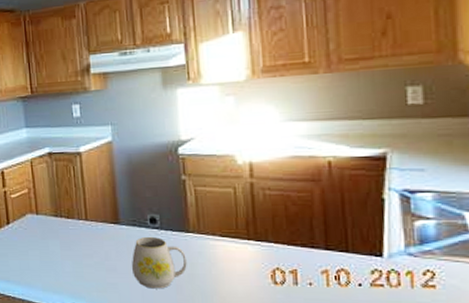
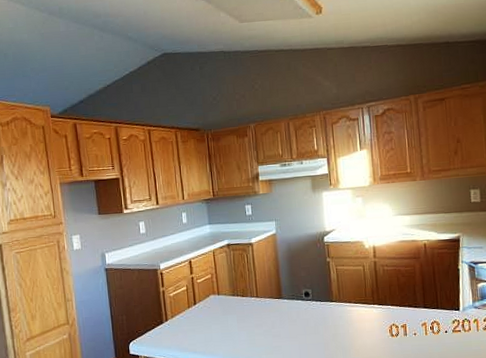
mug: present [132,236,187,289] -> none [292,307,332,348]

